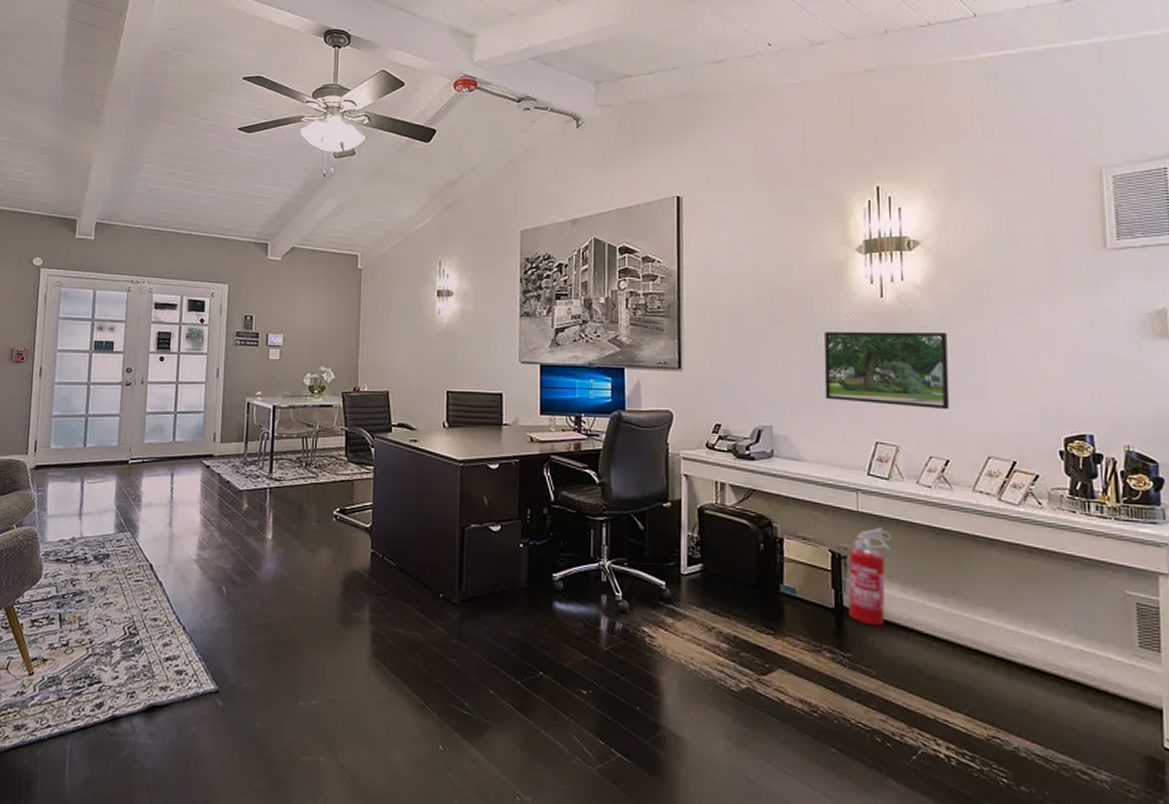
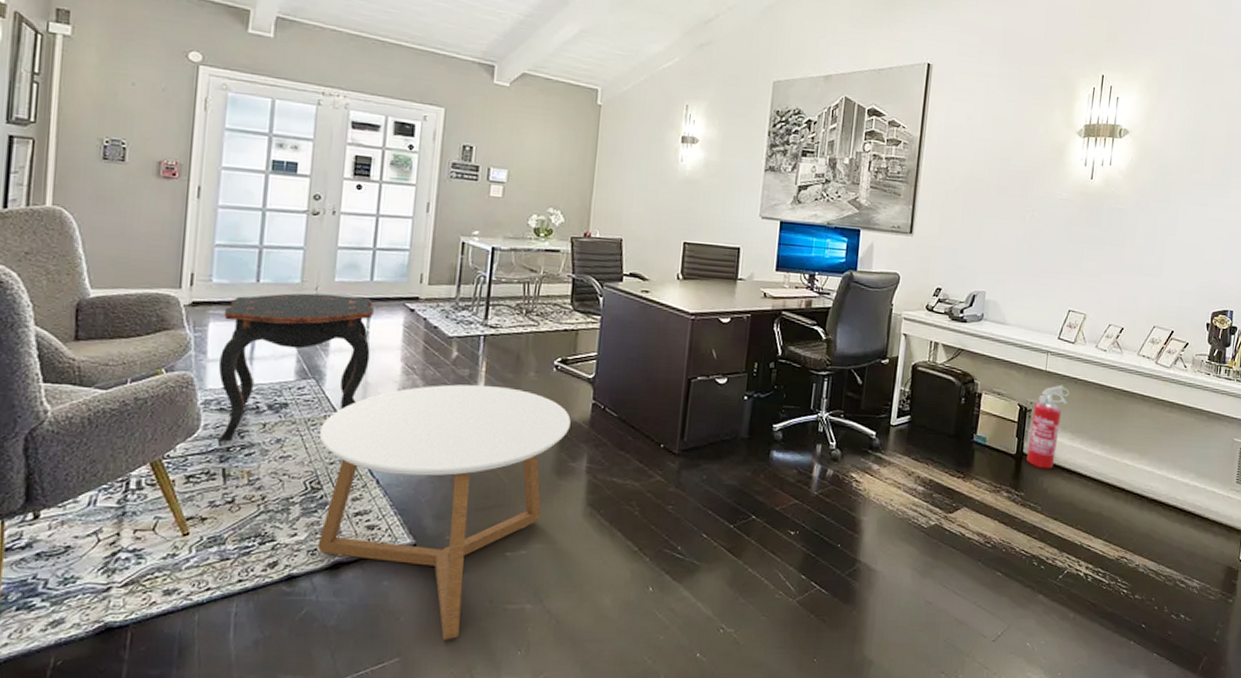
side table: none [55,454,176,589] -> present [218,293,374,441]
coffee table: none [134,535,352,790] -> present [317,384,571,641]
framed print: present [824,331,950,410] -> none [1033,207,1138,284]

